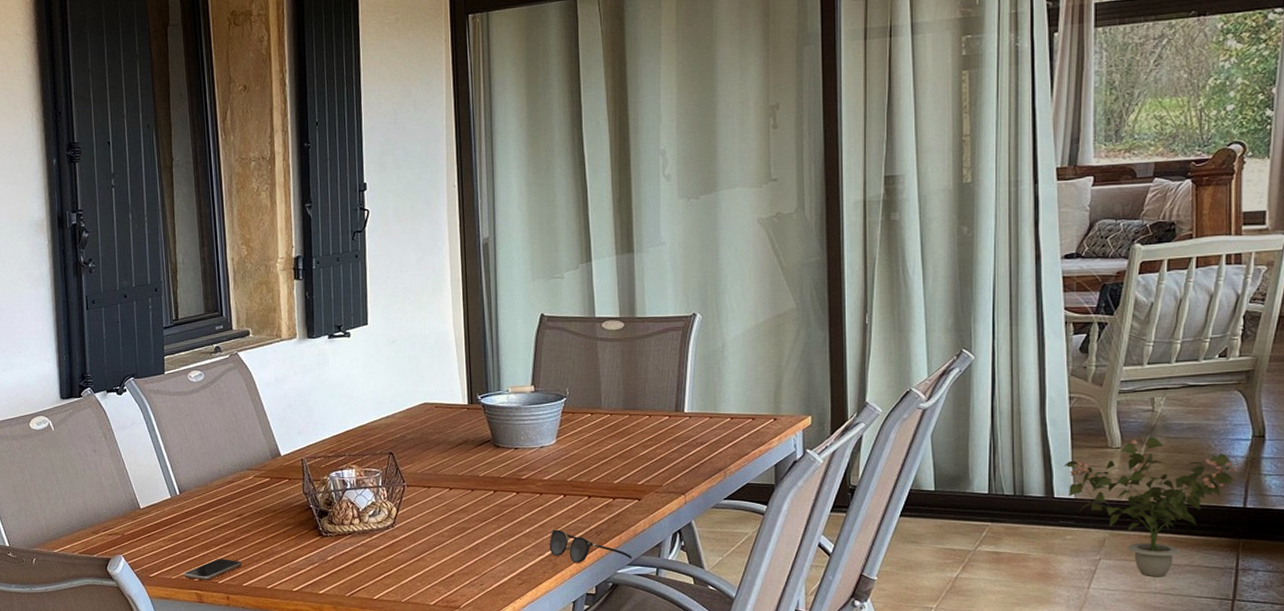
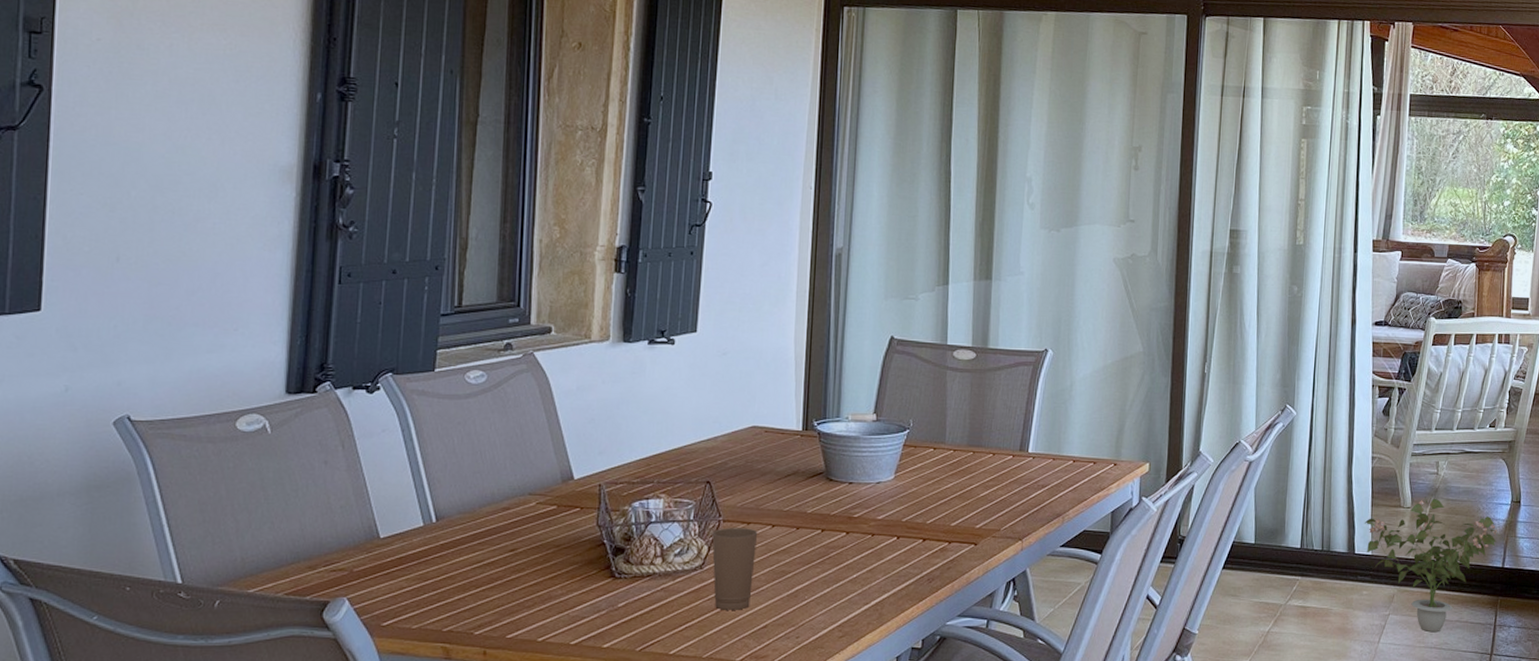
mobile phone: present [184,558,242,580] -> none [429,603,508,631]
cup: none [399,491,438,562] -> present [712,528,758,610]
sunglasses: present [549,529,633,564] -> none [876,575,964,615]

